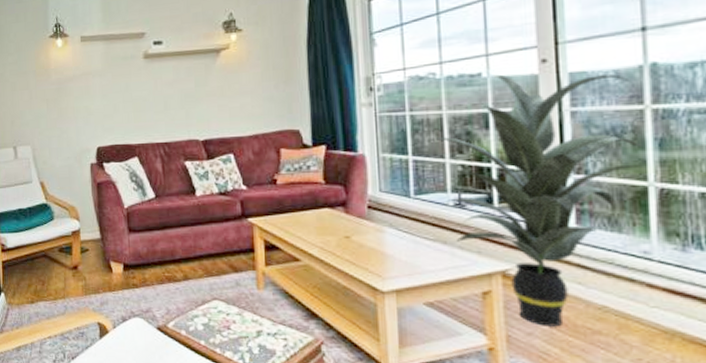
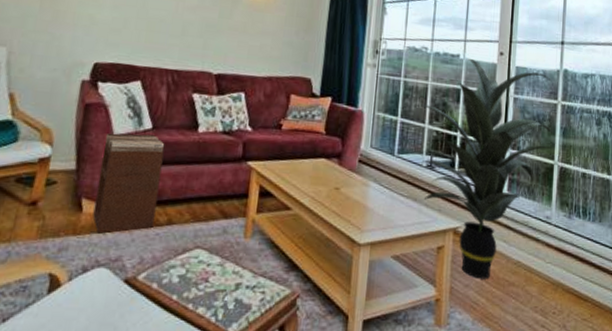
nightstand: none [118,202,173,290] -> present [93,132,165,234]

